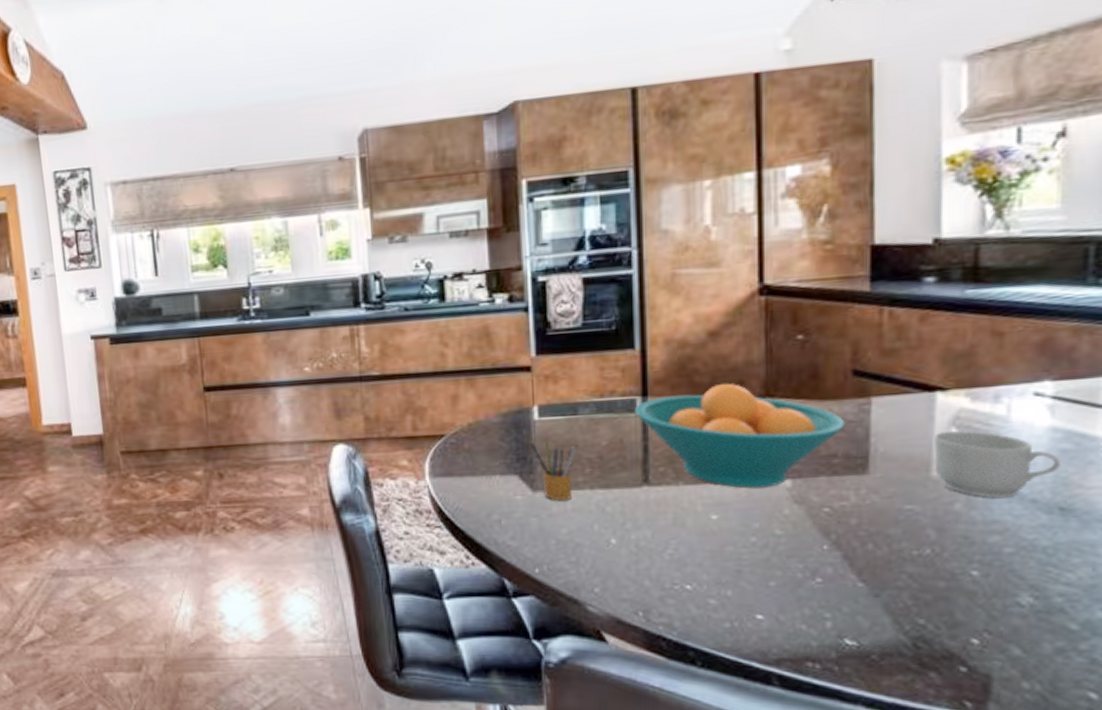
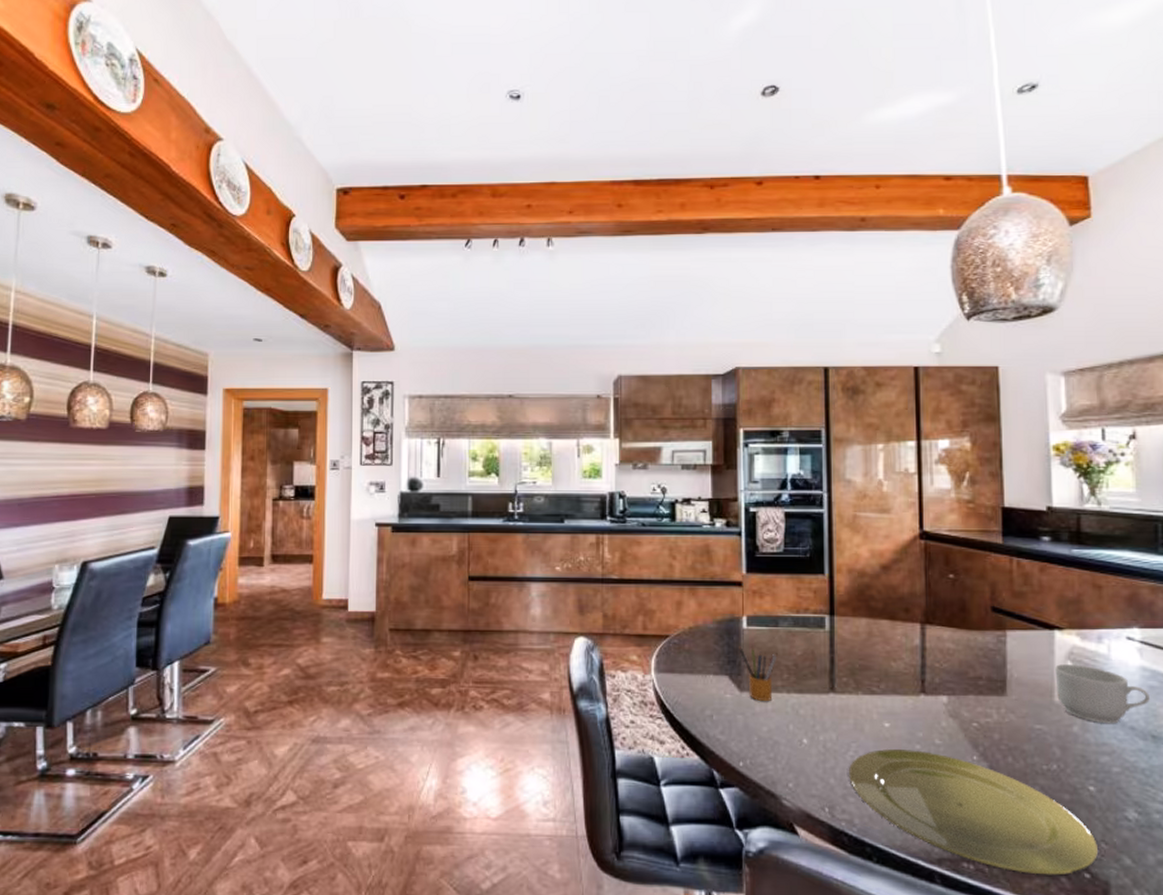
fruit bowl: present [635,383,845,489] -> none [824,609,987,702]
plate: none [667,543,978,671] -> present [849,749,1098,875]

